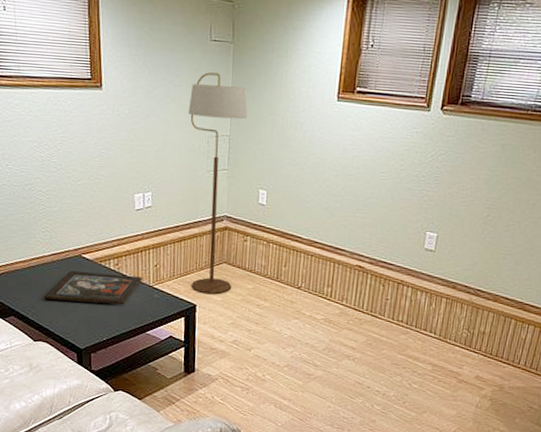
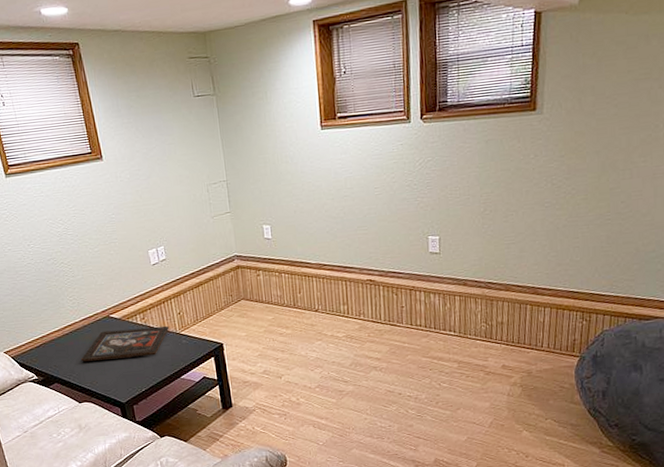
floor lamp: present [188,72,248,294] -> none [184,125,254,332]

